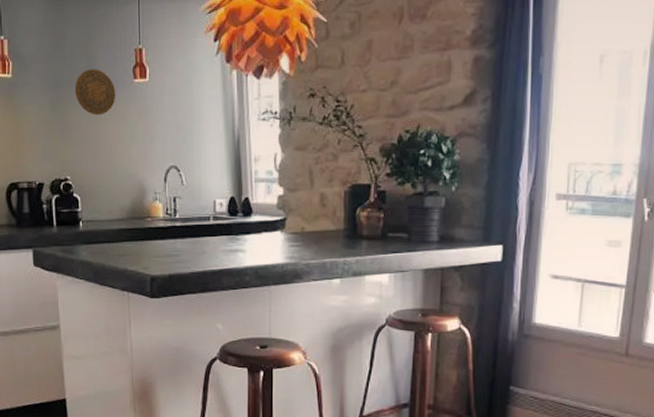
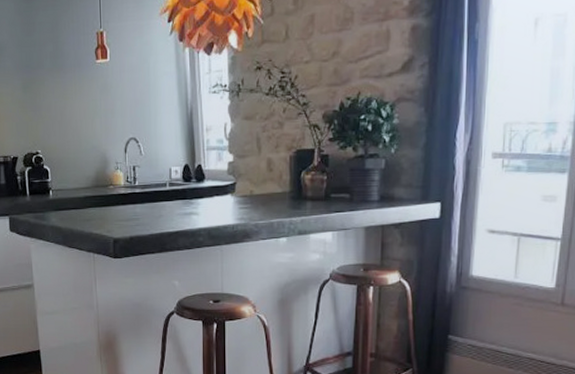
decorative plate: present [74,69,116,116] -> none [43,52,81,94]

